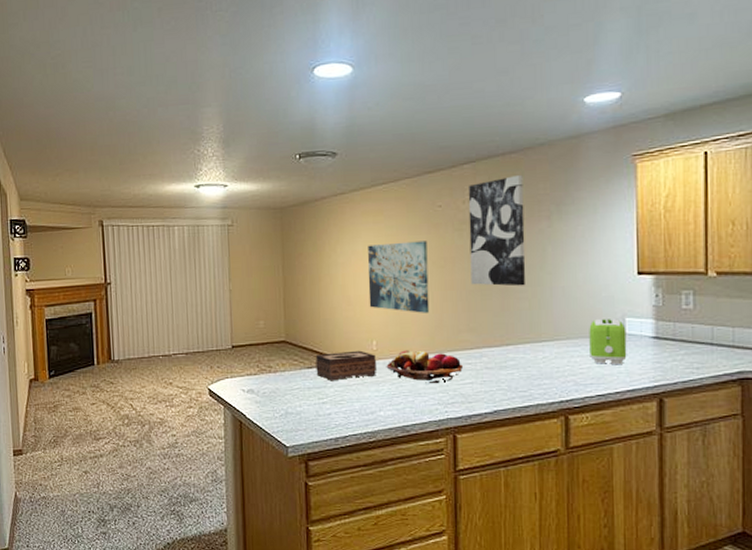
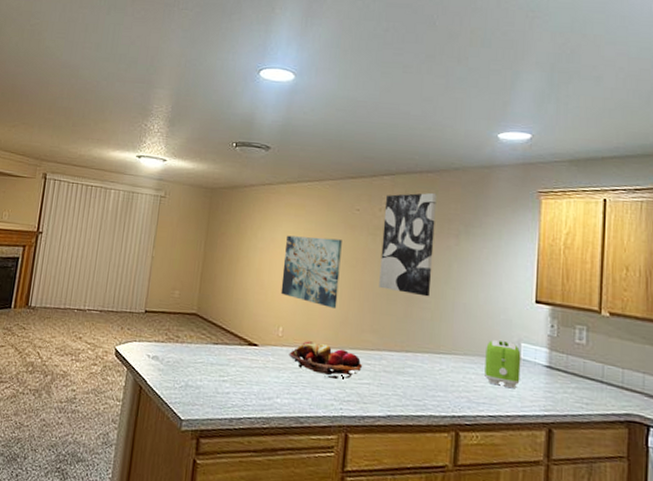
tissue box: present [315,350,378,381] -> none [221,332,281,362]

